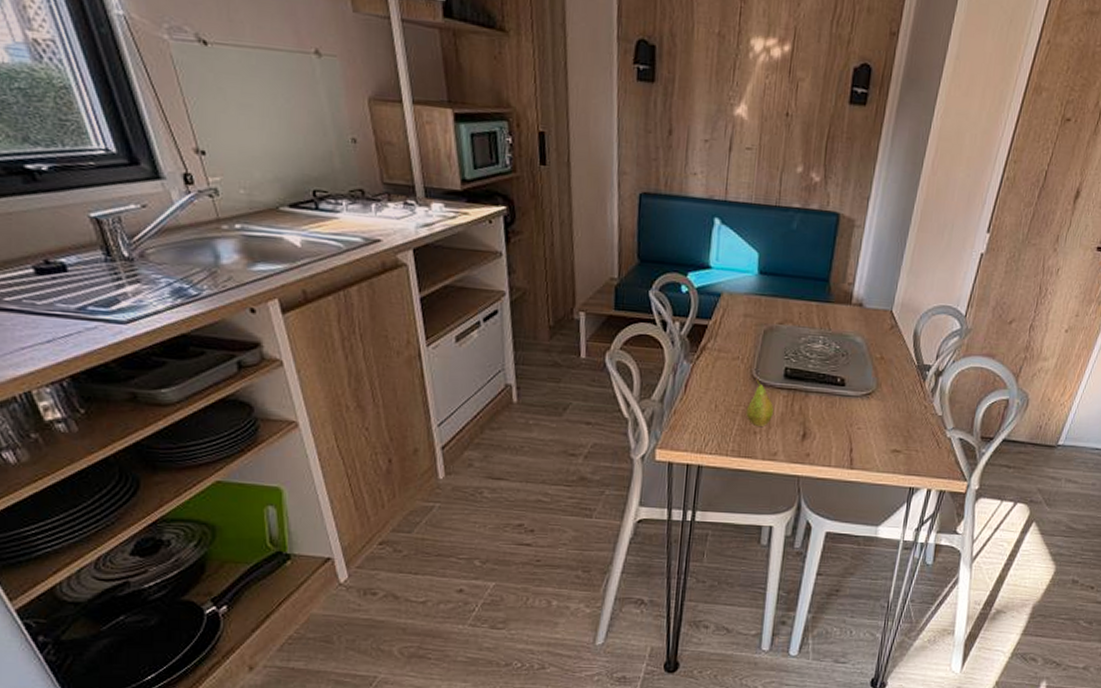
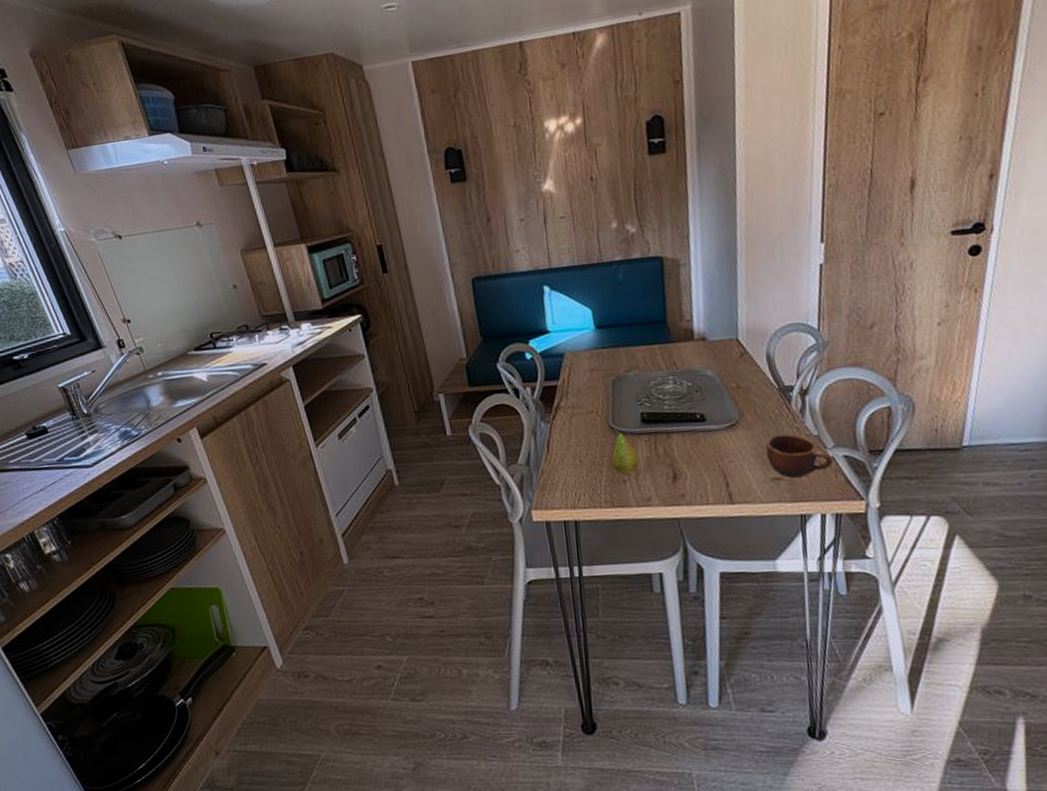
mug: none [893,410,949,453] -> present [766,434,833,478]

